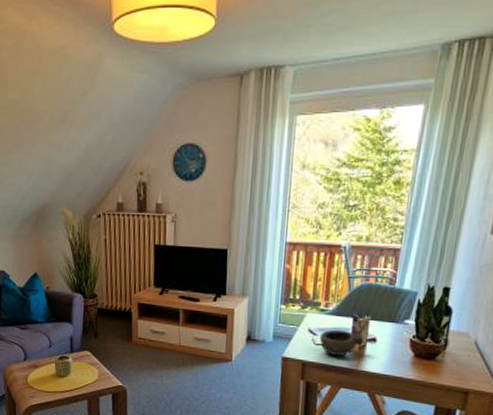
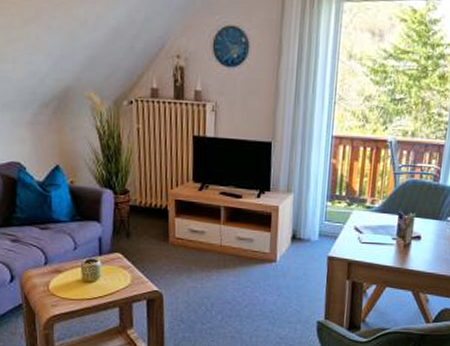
bowl: present [319,330,364,357] -> none [365,228,409,255]

